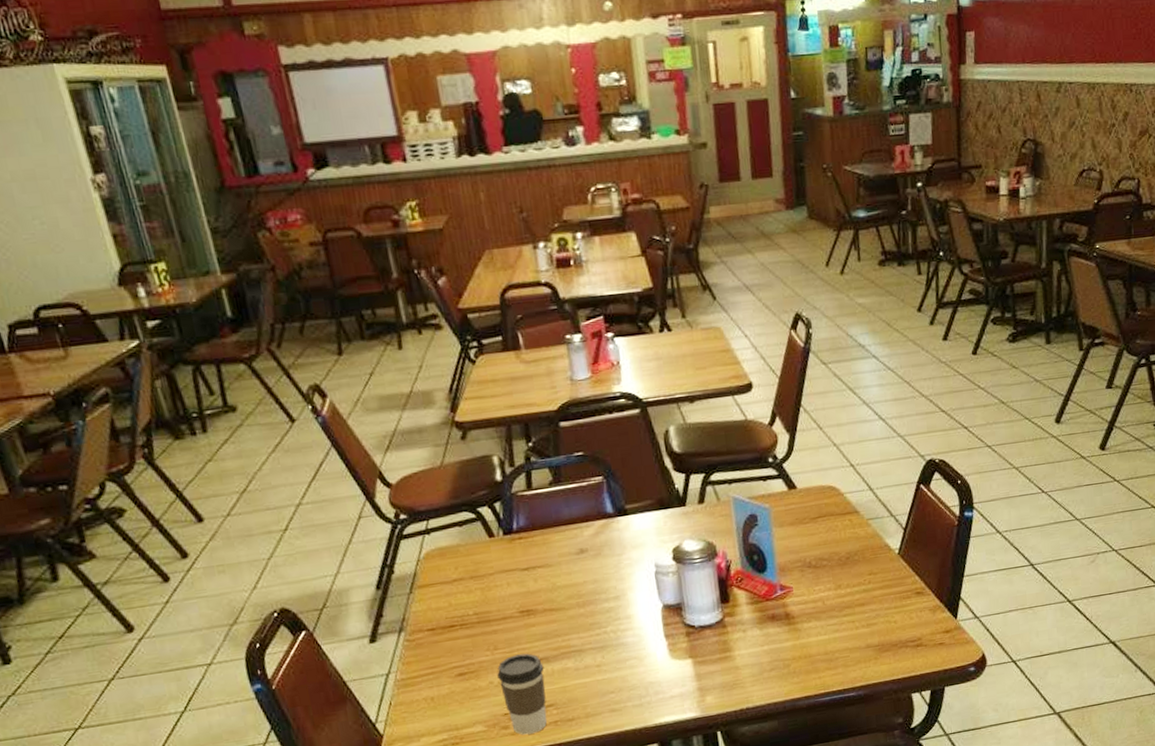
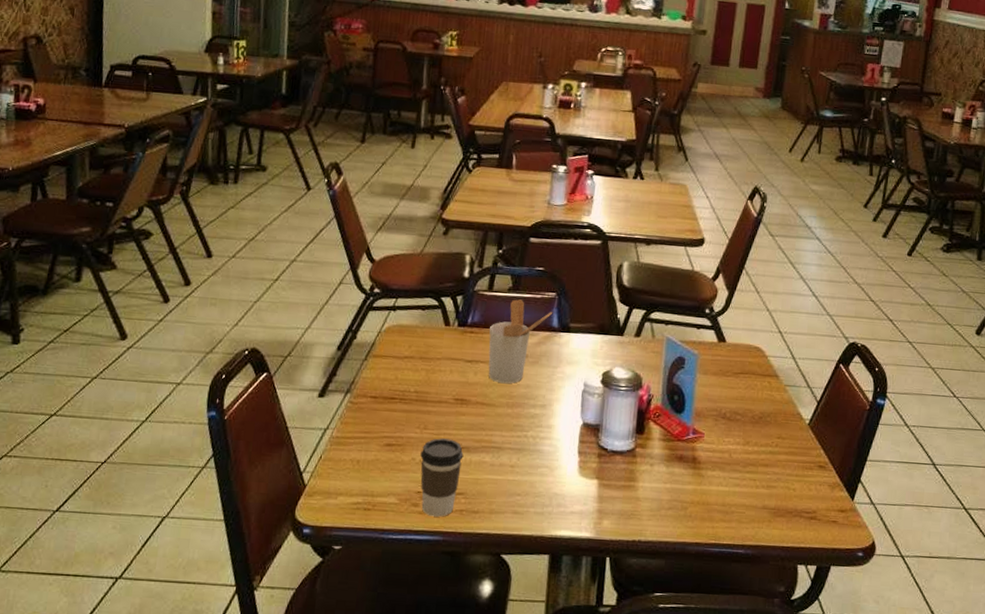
utensil holder: none [539,491,605,584] -> present [488,299,553,384]

